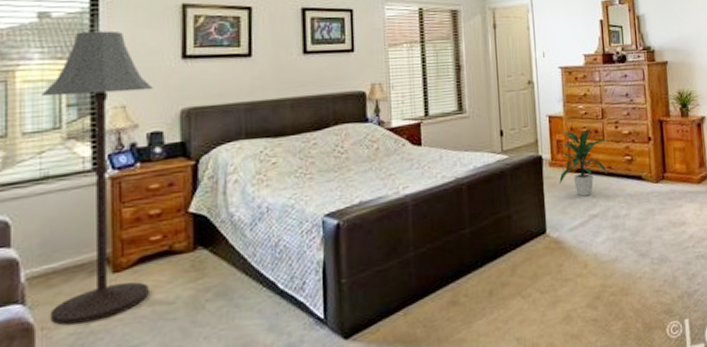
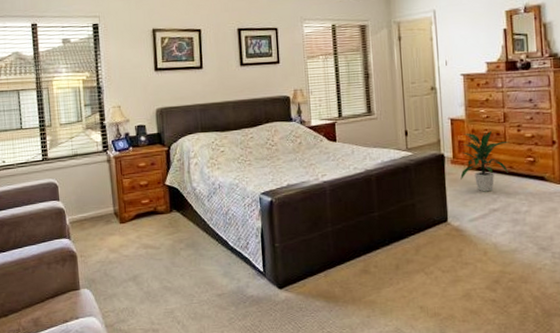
floor lamp: present [41,30,153,326] -> none [69,51,143,257]

